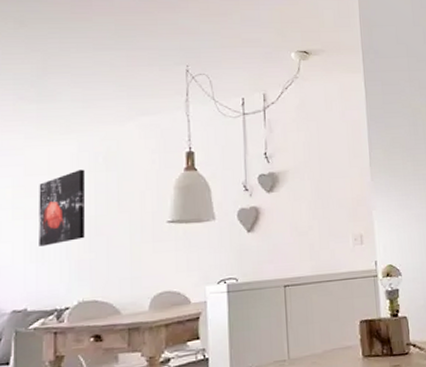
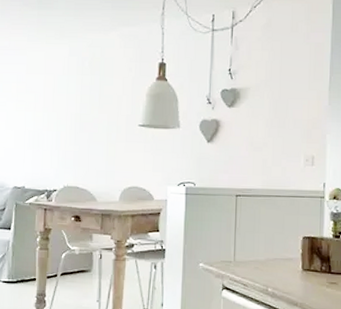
wall art: present [39,169,86,246] -> none [35,72,74,136]

